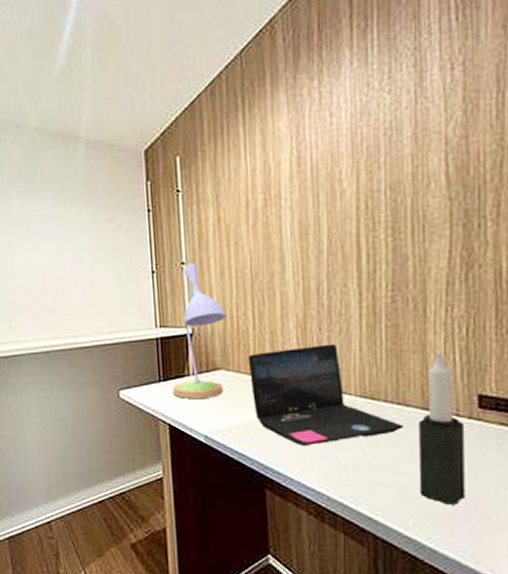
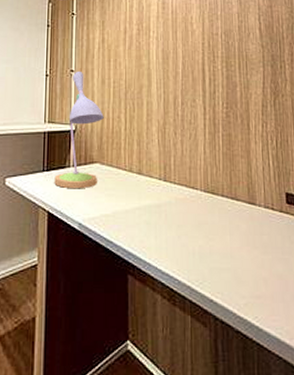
laptop: present [247,343,404,447] -> none [119,146,236,234]
candle: present [418,351,466,505] -> none [246,157,281,286]

